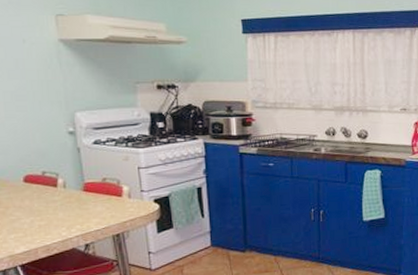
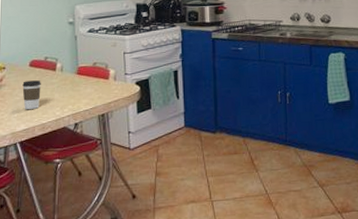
coffee cup: none [17,197,41,230] -> present [22,80,41,109]

